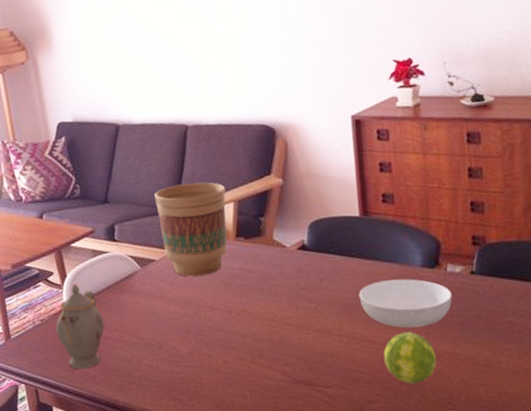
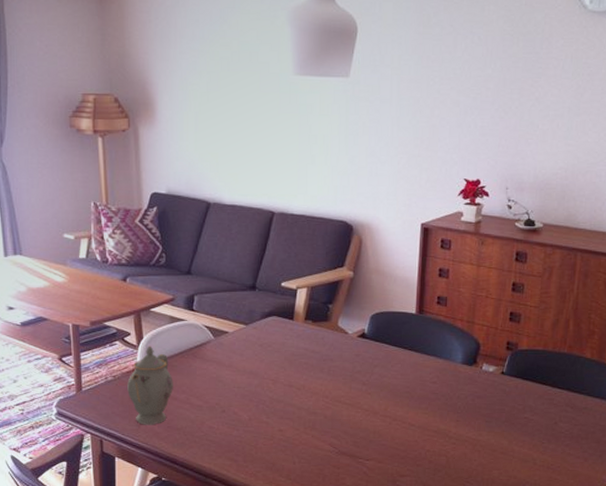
flower pot: present [154,182,228,277] -> none [235,265,301,351]
serving bowl: present [358,279,453,328] -> none [405,372,483,416]
fruit: present [383,332,436,384] -> none [418,419,462,463]

